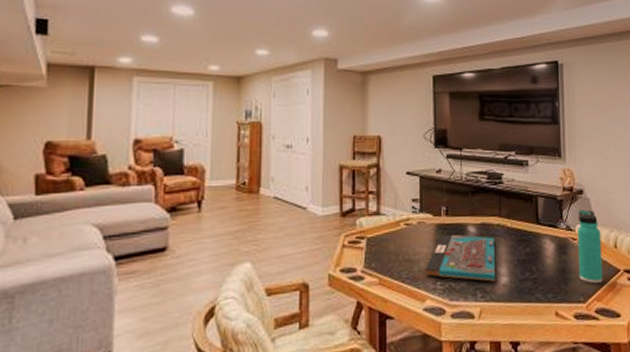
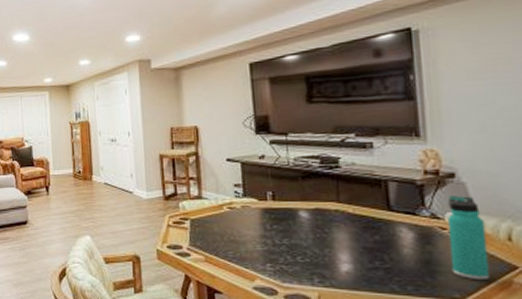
board game: present [425,234,496,282] -> none [252,218,337,268]

